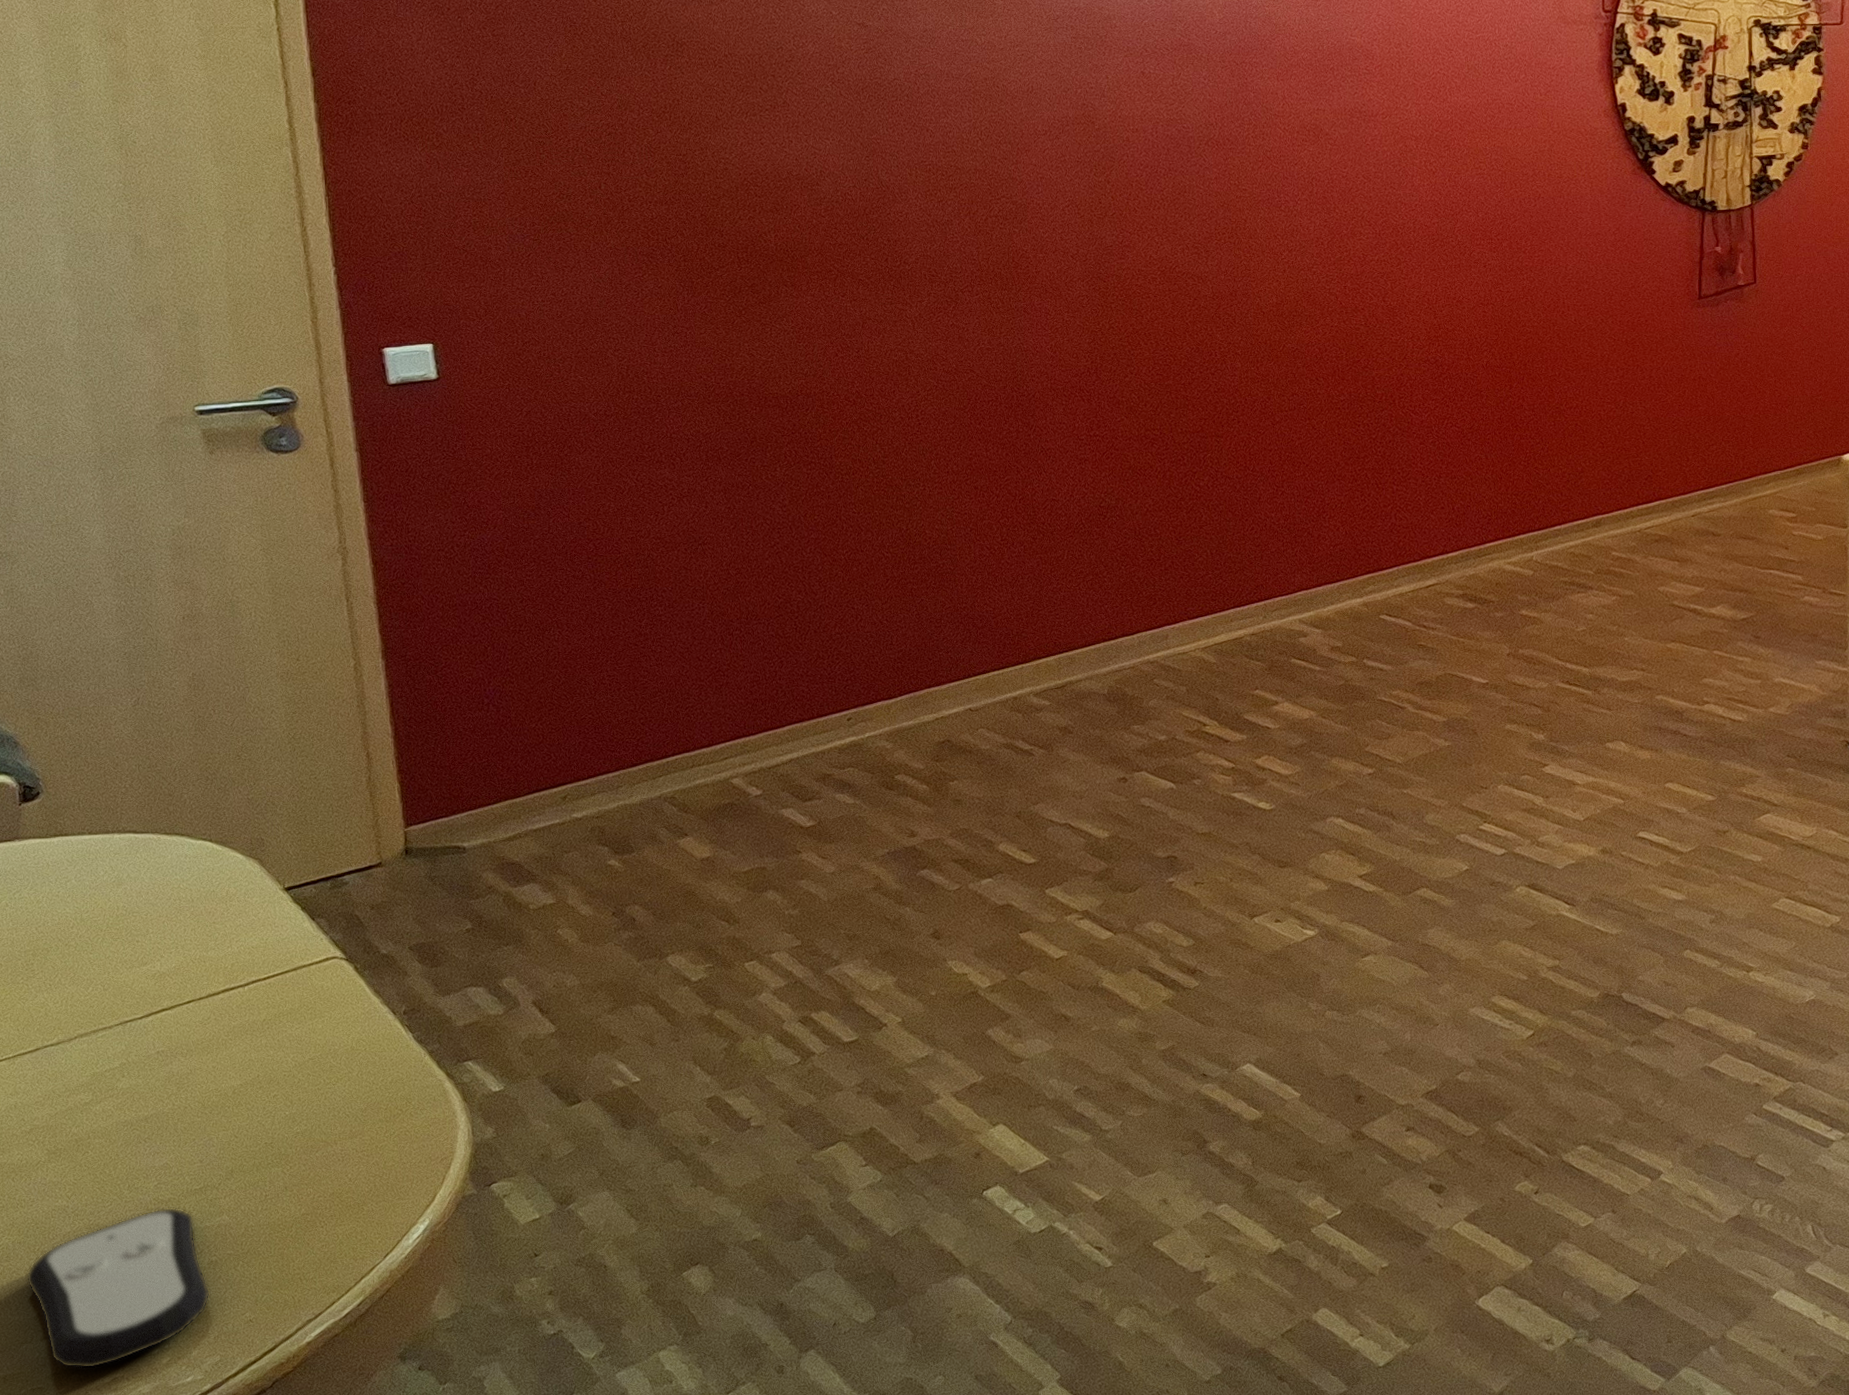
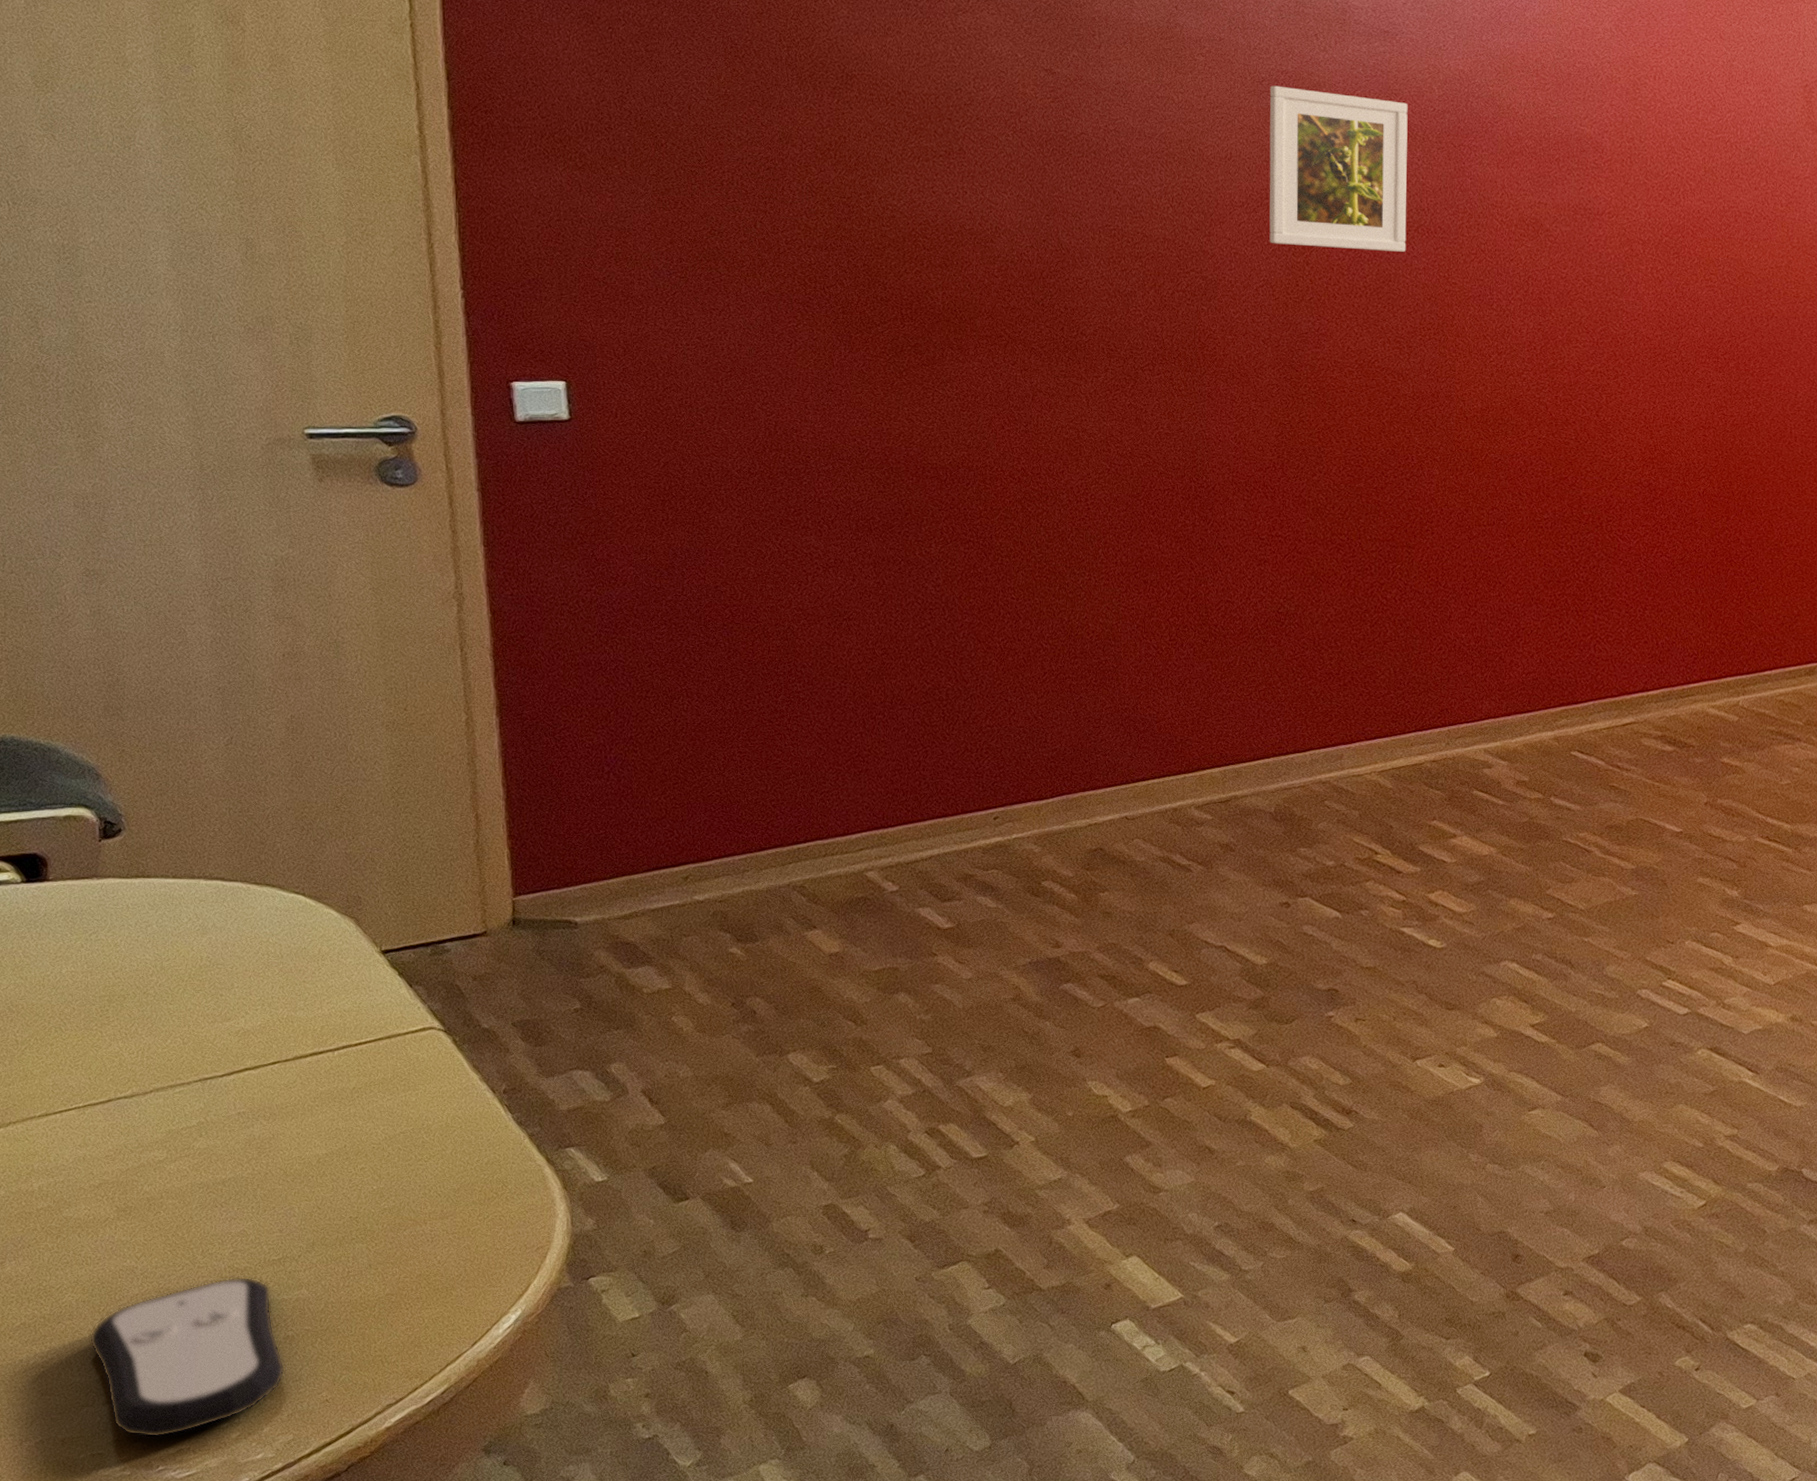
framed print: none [1064,21,1198,167] -> present [1269,85,1408,252]

